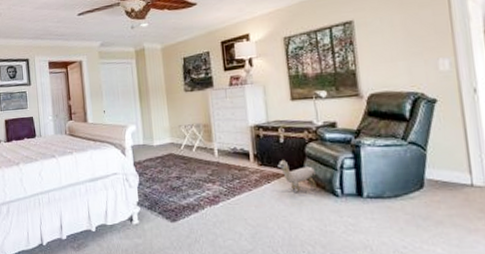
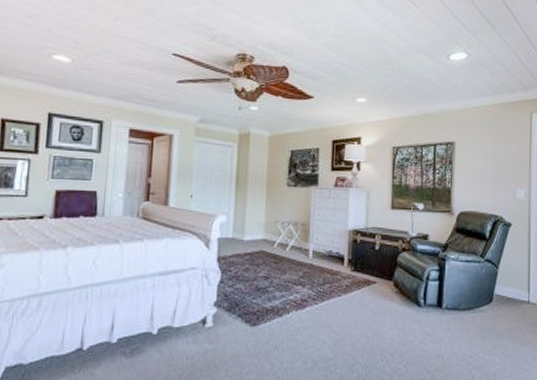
plush toy: present [277,159,317,192] -> none [370,266,404,300]

